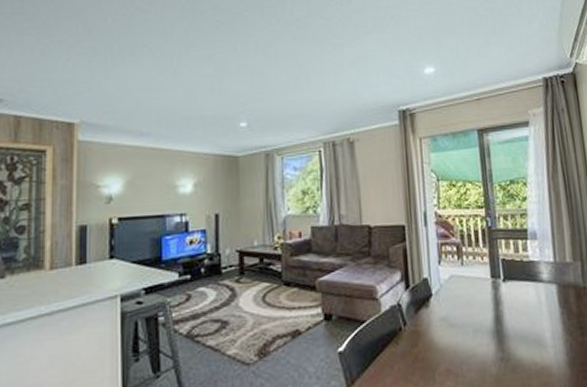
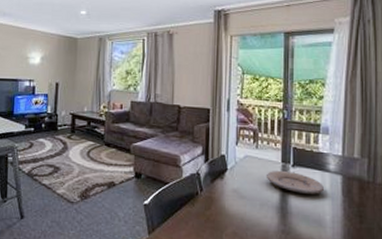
plate: none [475,287,541,312] -> present [266,170,325,194]

